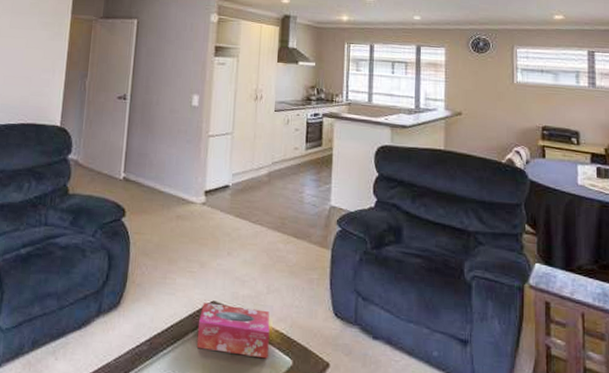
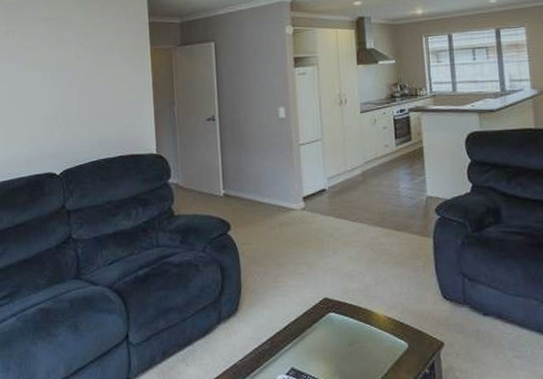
tissue box: present [196,302,270,359] -> none [313,299,384,345]

